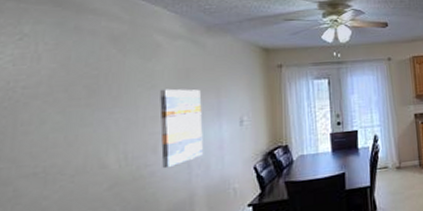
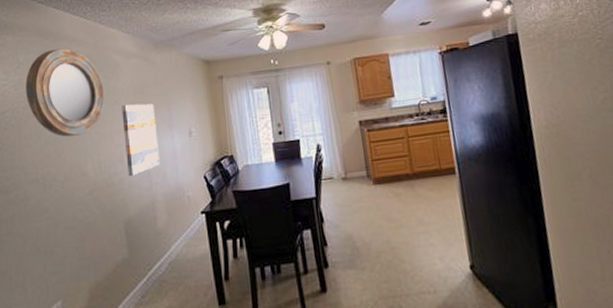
home mirror: none [28,22,140,124] -> present [25,48,105,137]

